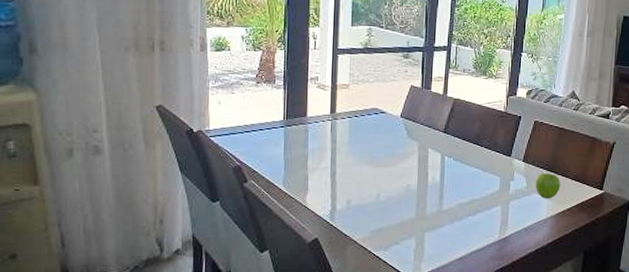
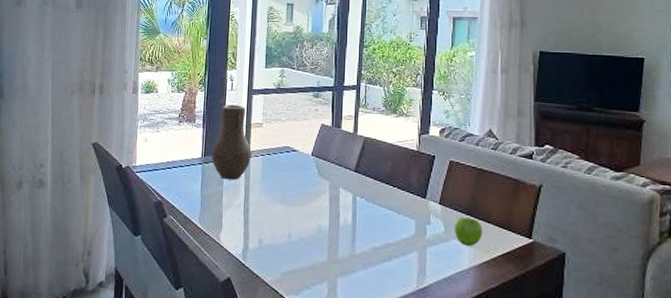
vase: none [294,65,338,143] -> present [211,105,252,180]

